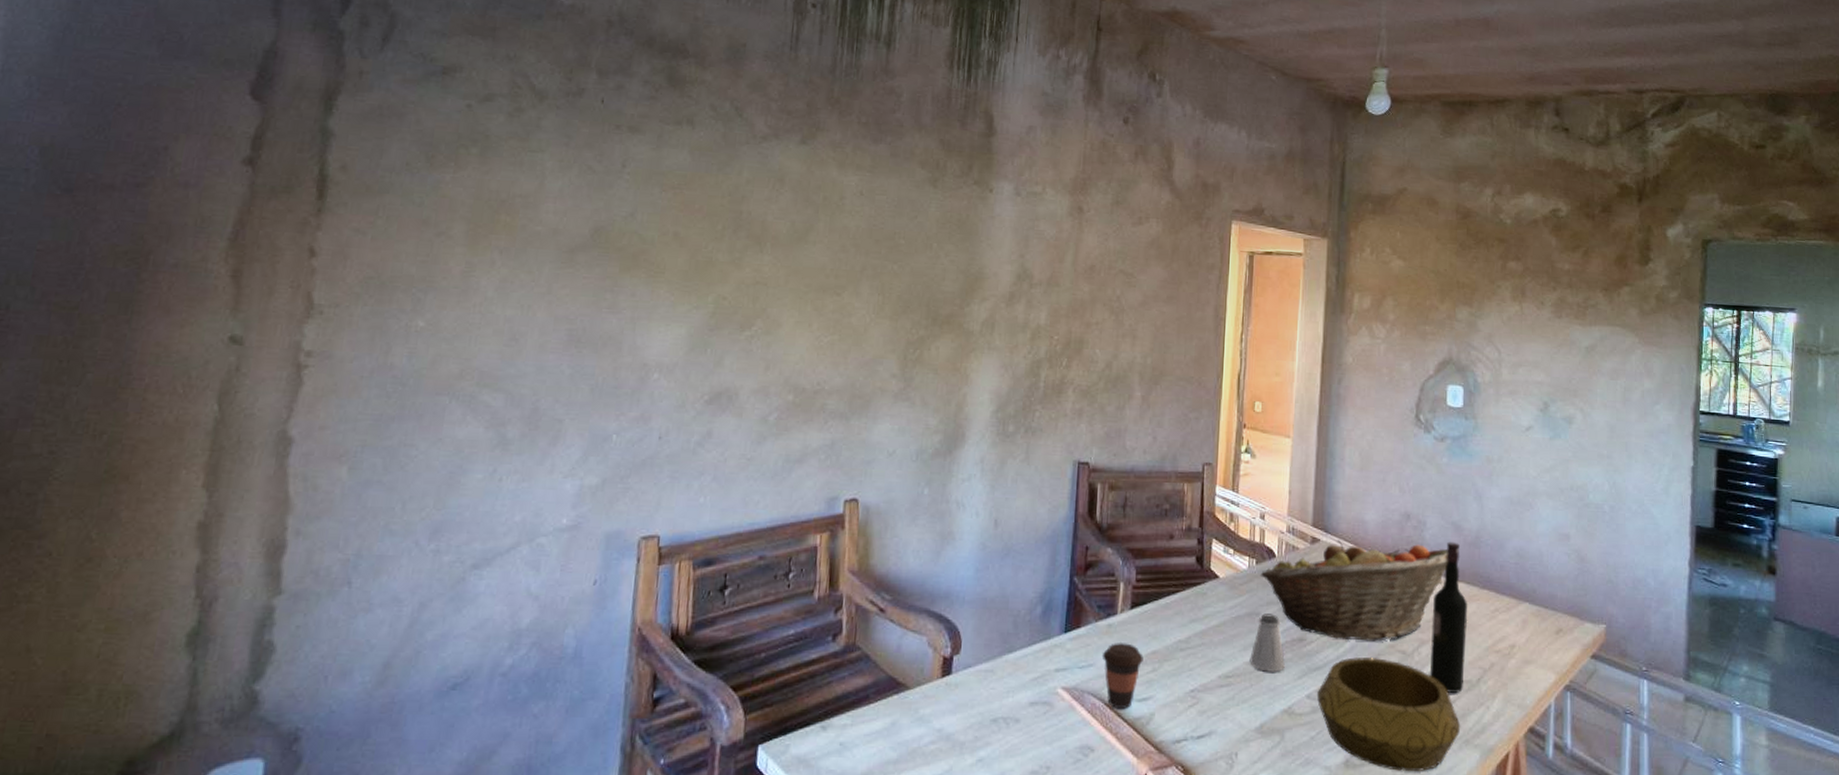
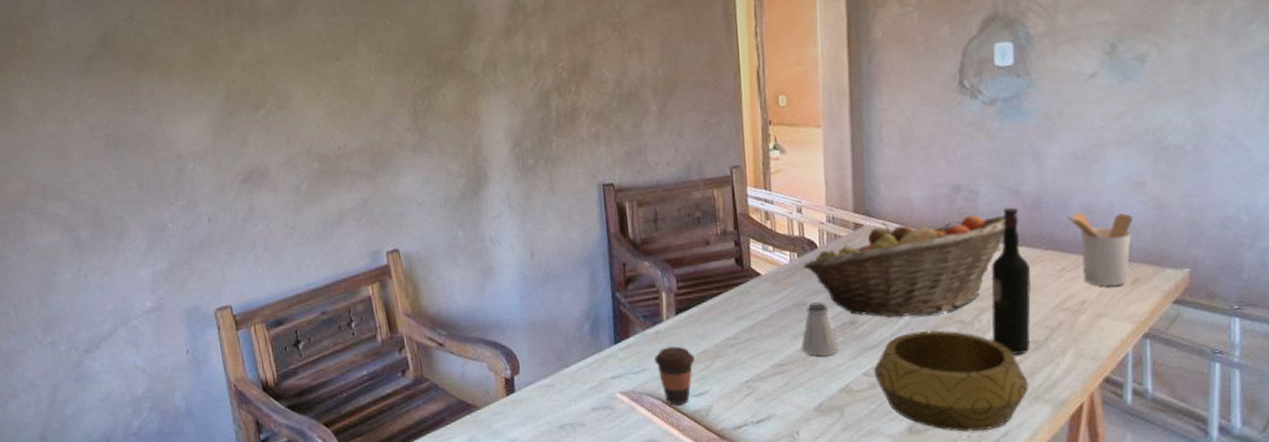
utensil holder: none [1500,555,1558,634] -> present [1064,213,1133,287]

